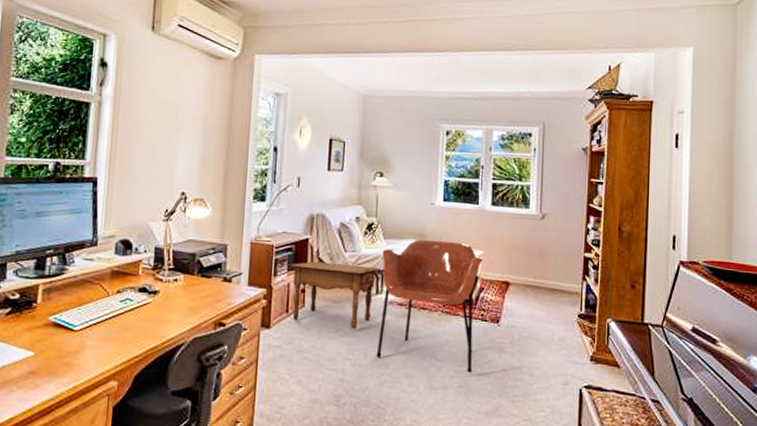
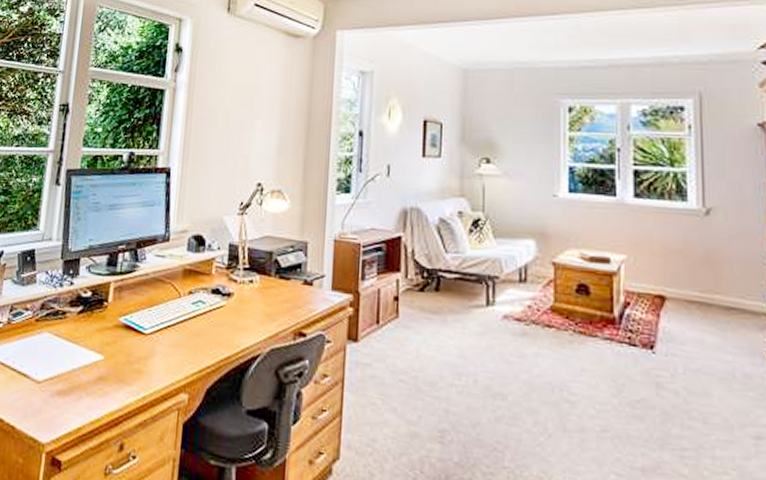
side table: present [290,261,378,329] -> none [380,263,488,348]
armchair: present [376,239,483,373] -> none [489,239,626,414]

